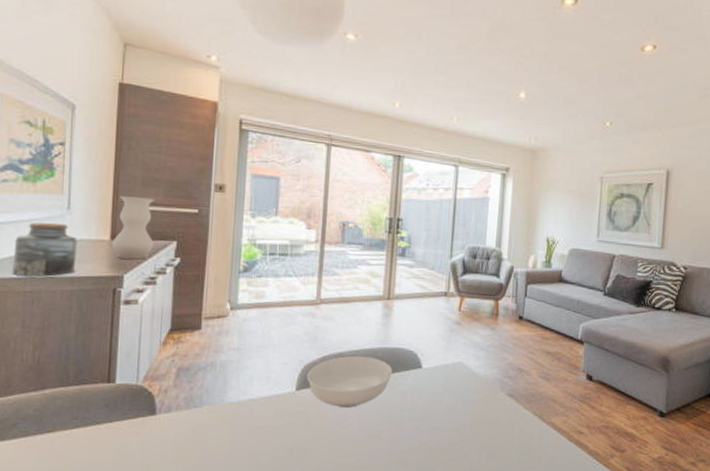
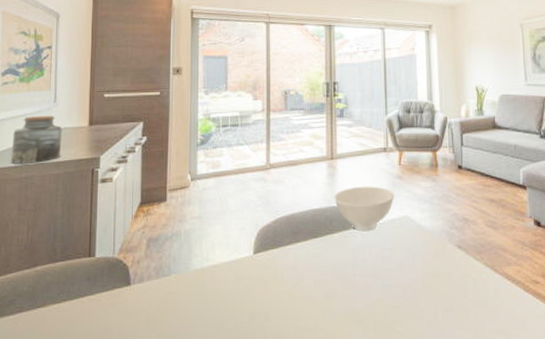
vase: present [112,196,154,260] -> none [90,86,124,143]
bowl: present [307,355,393,407] -> none [263,216,342,268]
bowl: none [387,329,452,375] -> present [334,186,395,232]

